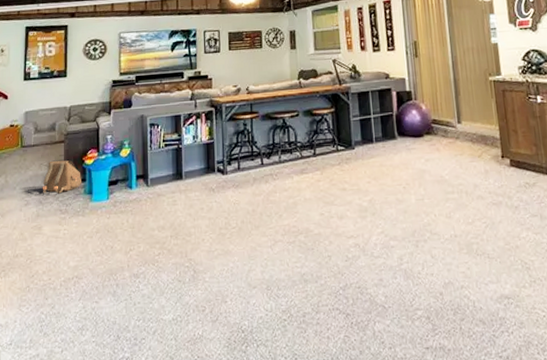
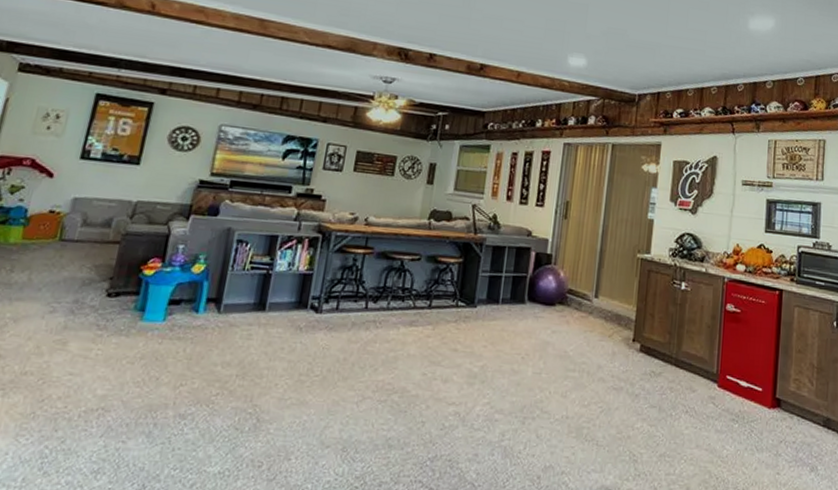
satchel: present [43,160,81,194] -> none [78,263,135,305]

